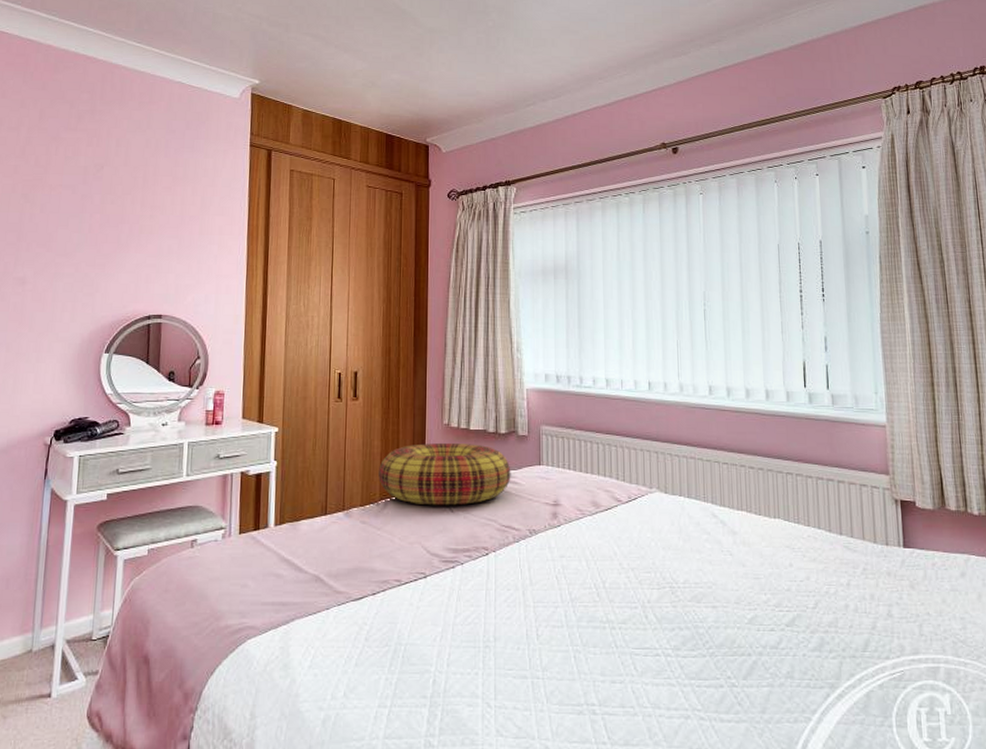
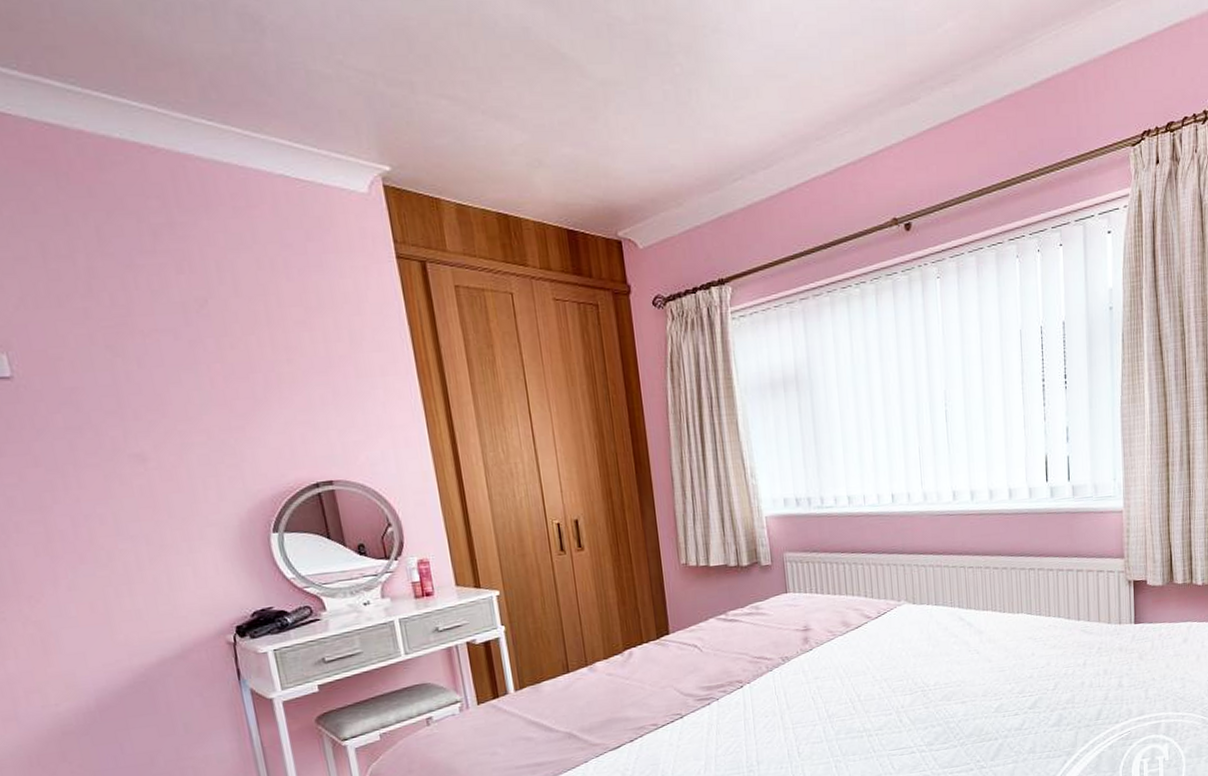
cushion: present [379,442,511,506] -> none [617,580,758,649]

